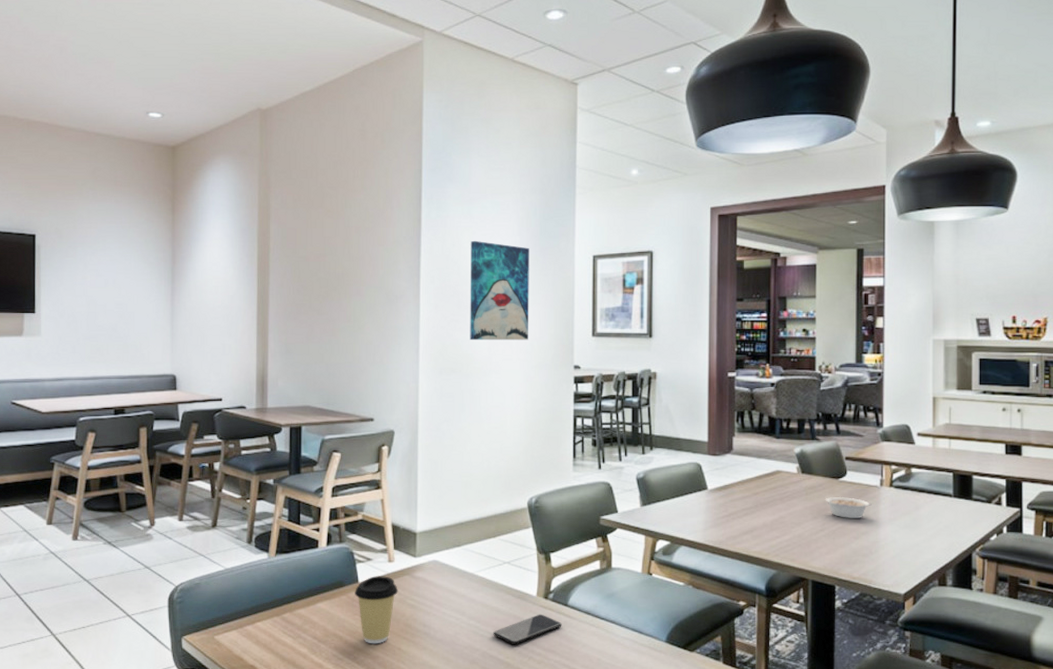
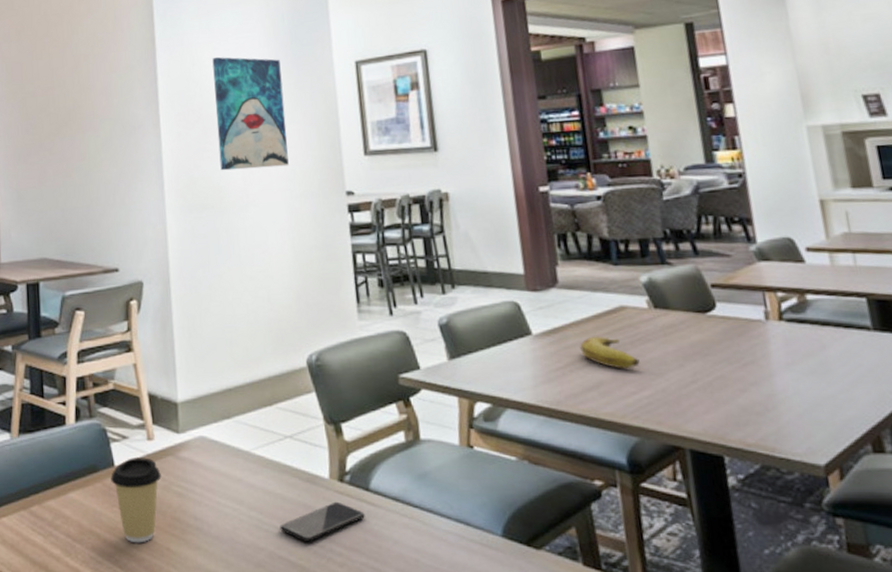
banana: none [743,492,785,519] -> present [580,336,640,369]
legume: present [825,496,872,518] -> none [691,336,758,365]

